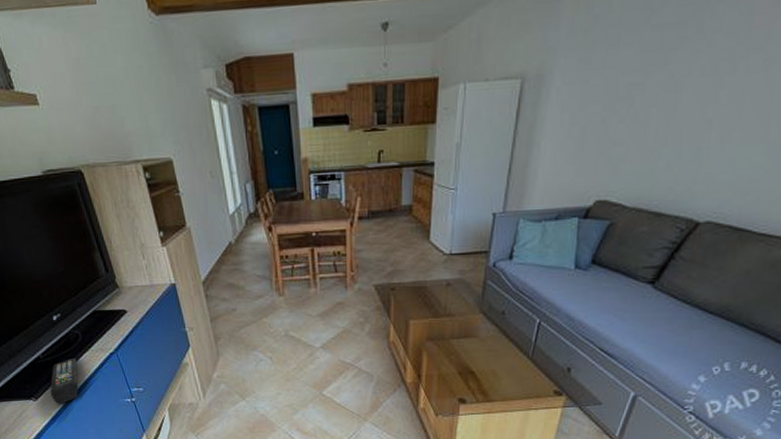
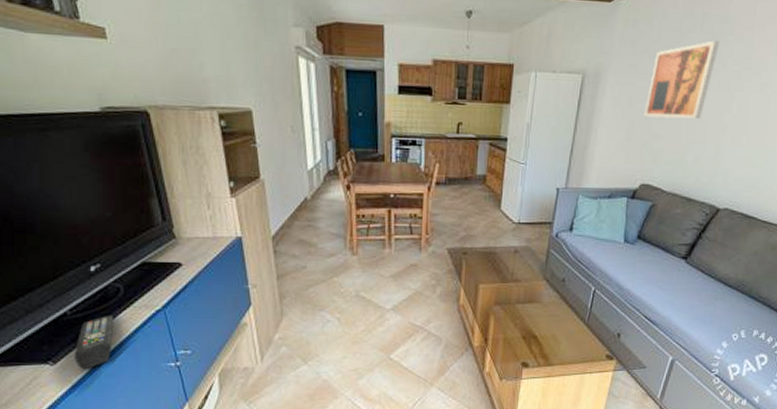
wall art: none [599,12,704,121] -> present [644,40,719,119]

